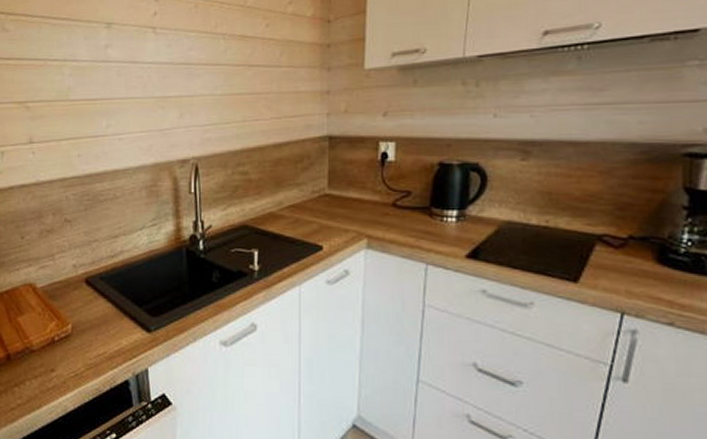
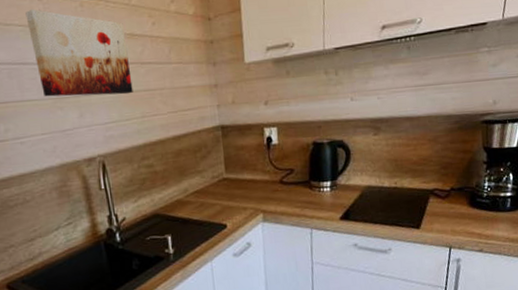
wall art: none [141,11,237,97] -> present [25,9,133,97]

